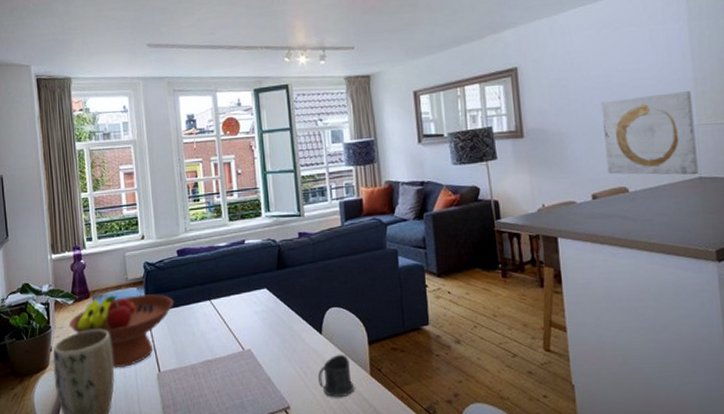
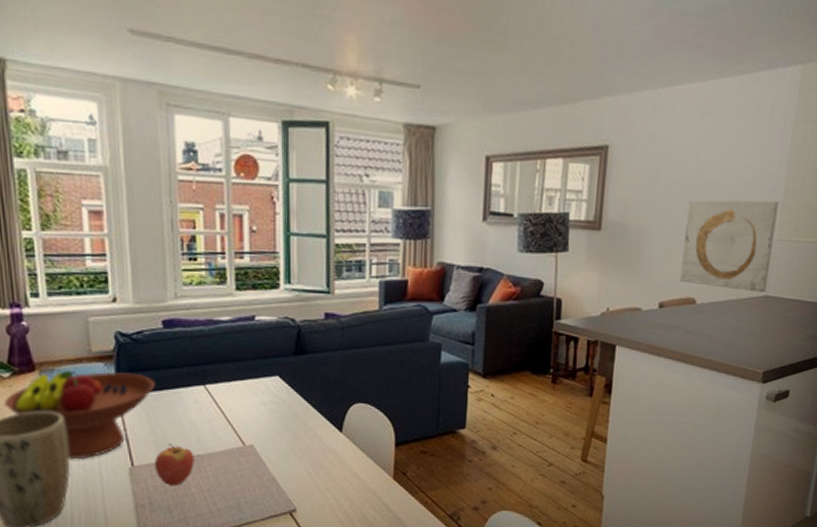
fruit: none [176,351,206,388] -> present [155,443,195,486]
mug: present [318,354,355,398] -> none [333,455,375,502]

